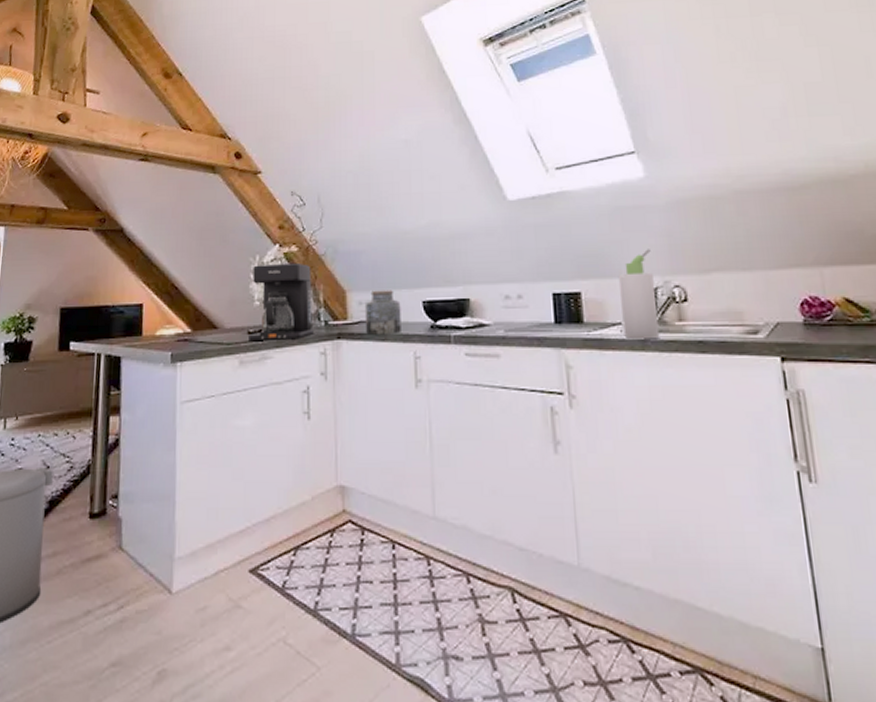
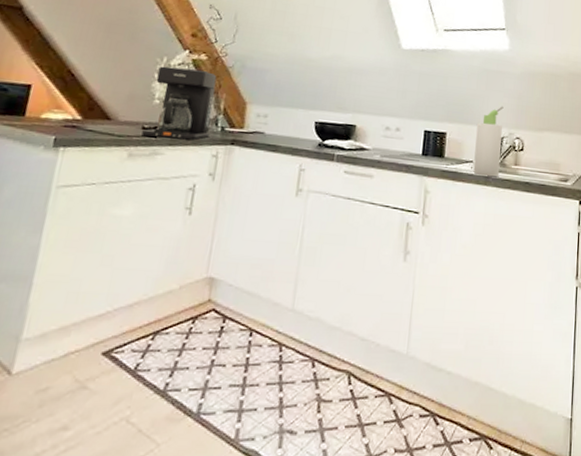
jar: present [364,290,401,335] -> none [259,106,296,148]

